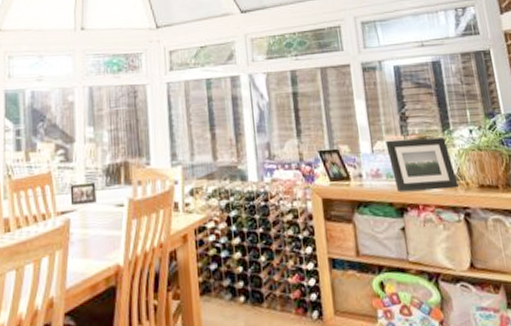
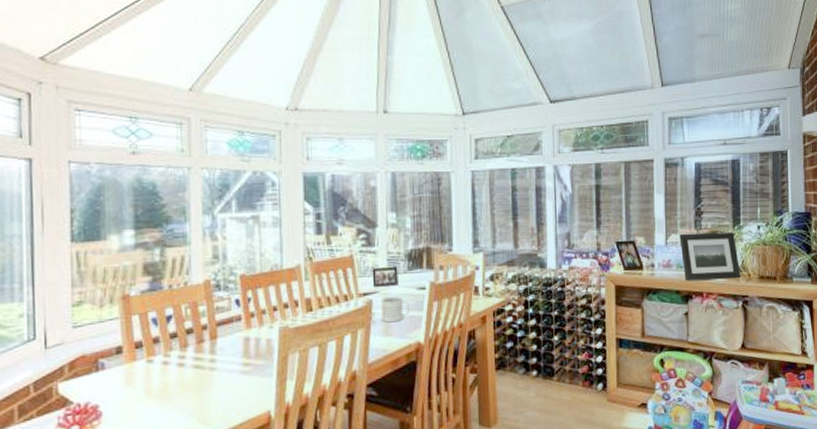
mug: none [79,215,108,244] -> present [381,297,409,323]

